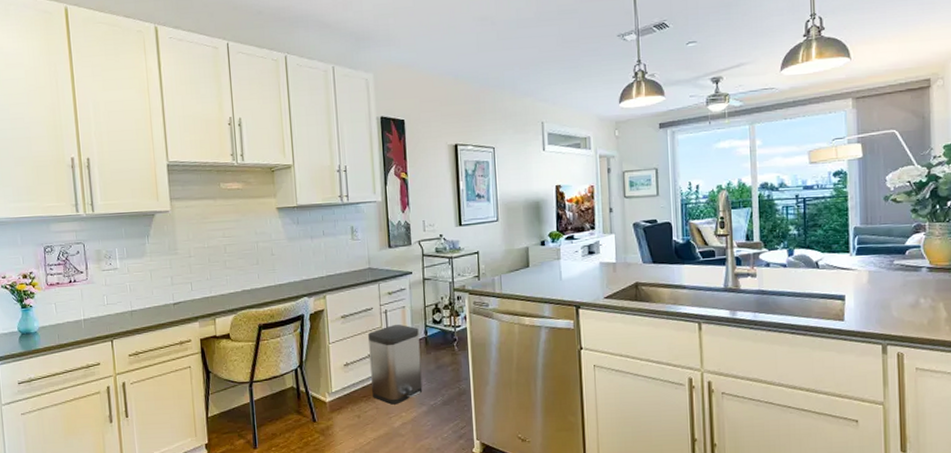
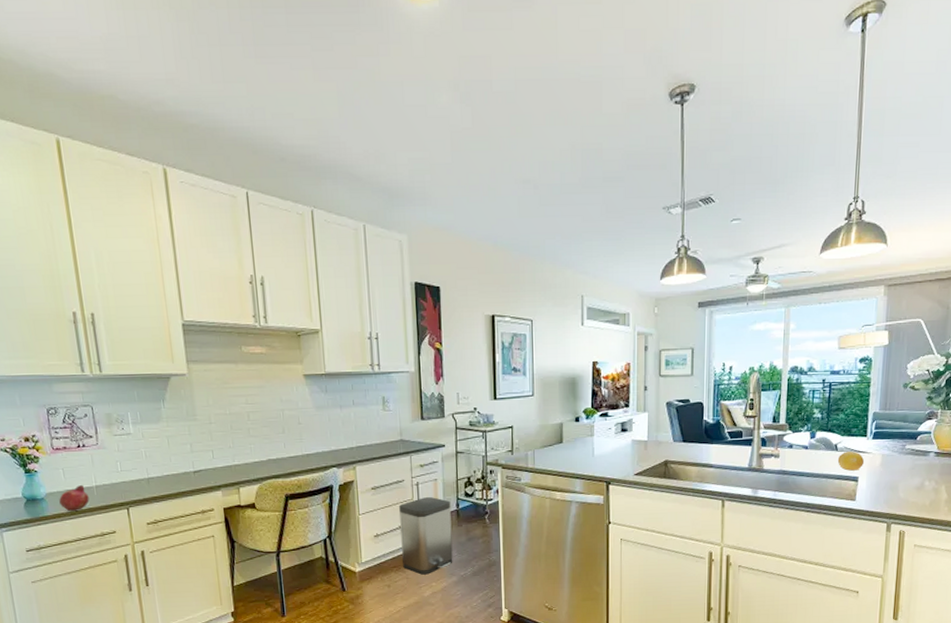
fruit: none [50,318,77,344] -> present [59,484,89,511]
fruit: none [820,268,850,289] -> present [837,451,865,471]

